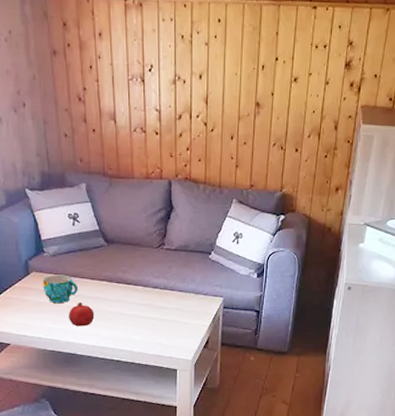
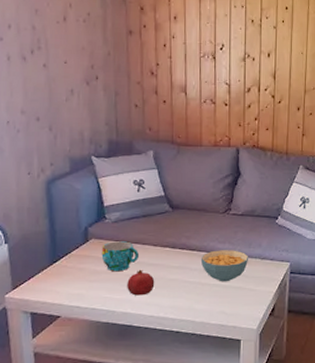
cereal bowl: none [136,284,184,316] -> present [200,250,249,282]

